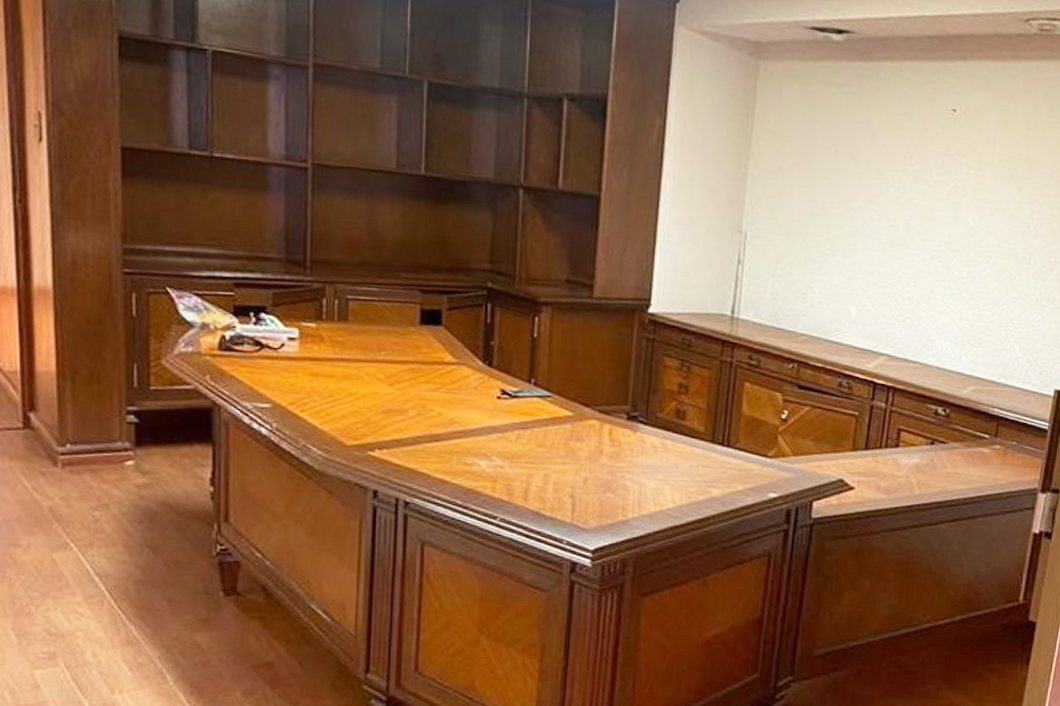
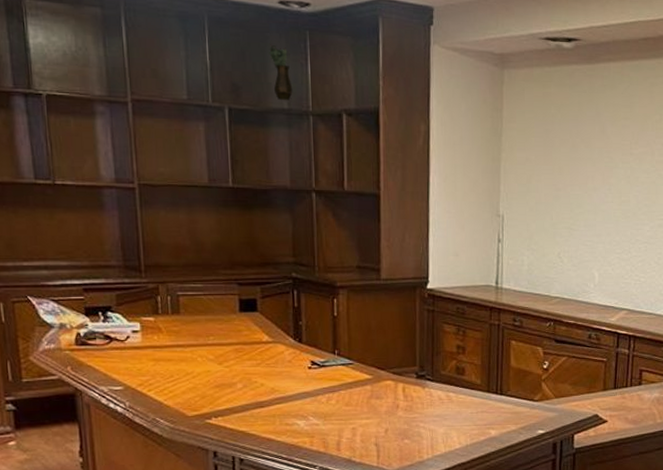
vase: none [481,11,507,79] -> present [268,44,293,101]

